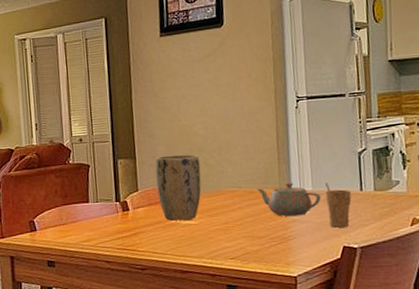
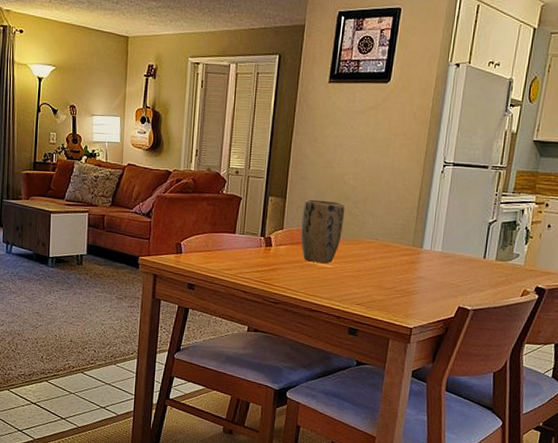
teapot: present [256,183,322,217] -> none [391,242,448,274]
cup: present [325,182,352,228] -> none [451,246,475,290]

